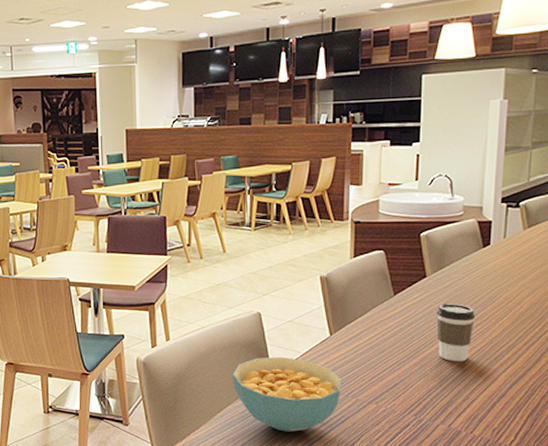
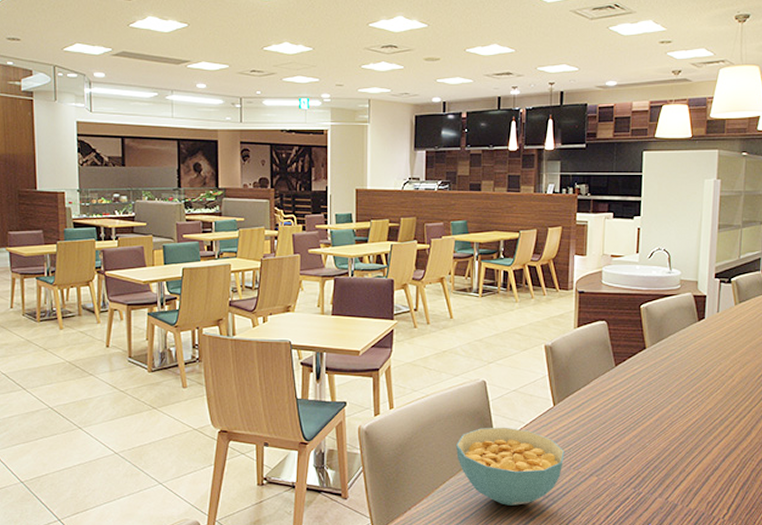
coffee cup: present [436,304,476,362] -> none [655,376,692,434]

